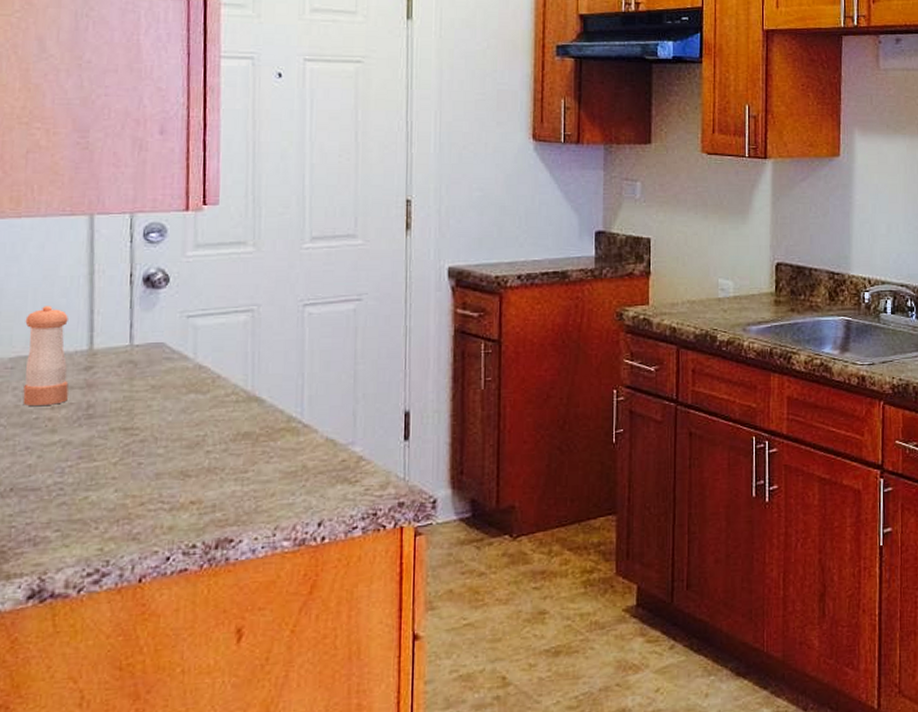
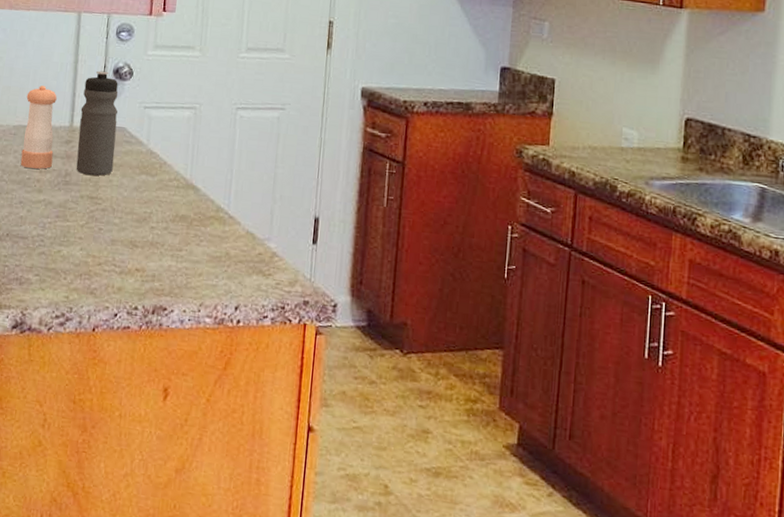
water bottle: none [101,280,153,404] -> present [76,71,118,176]

